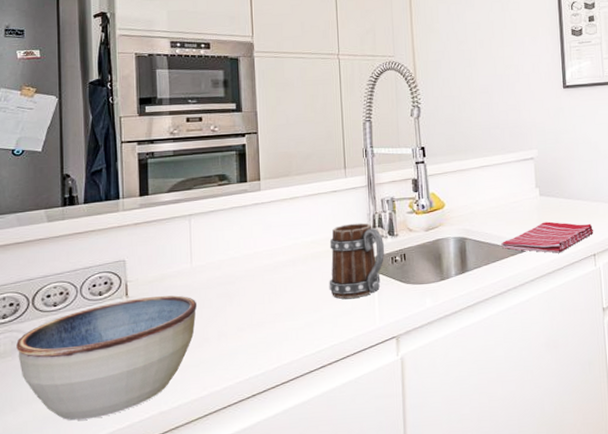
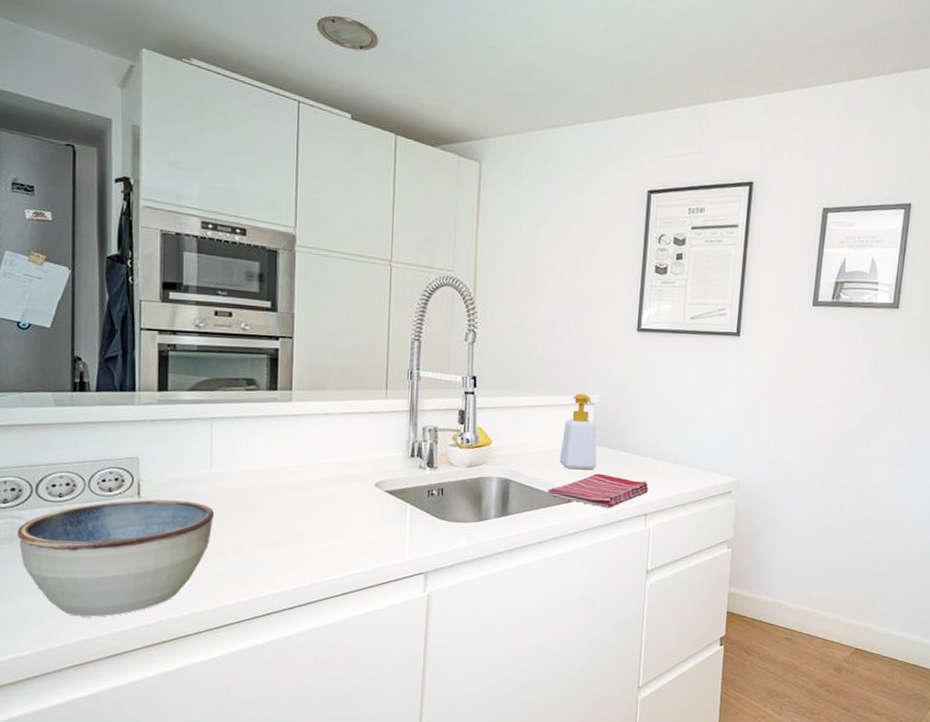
mug: present [329,222,385,299] -> none [358,449,422,528]
soap bottle: none [508,150,543,221] -> present [559,394,597,470]

